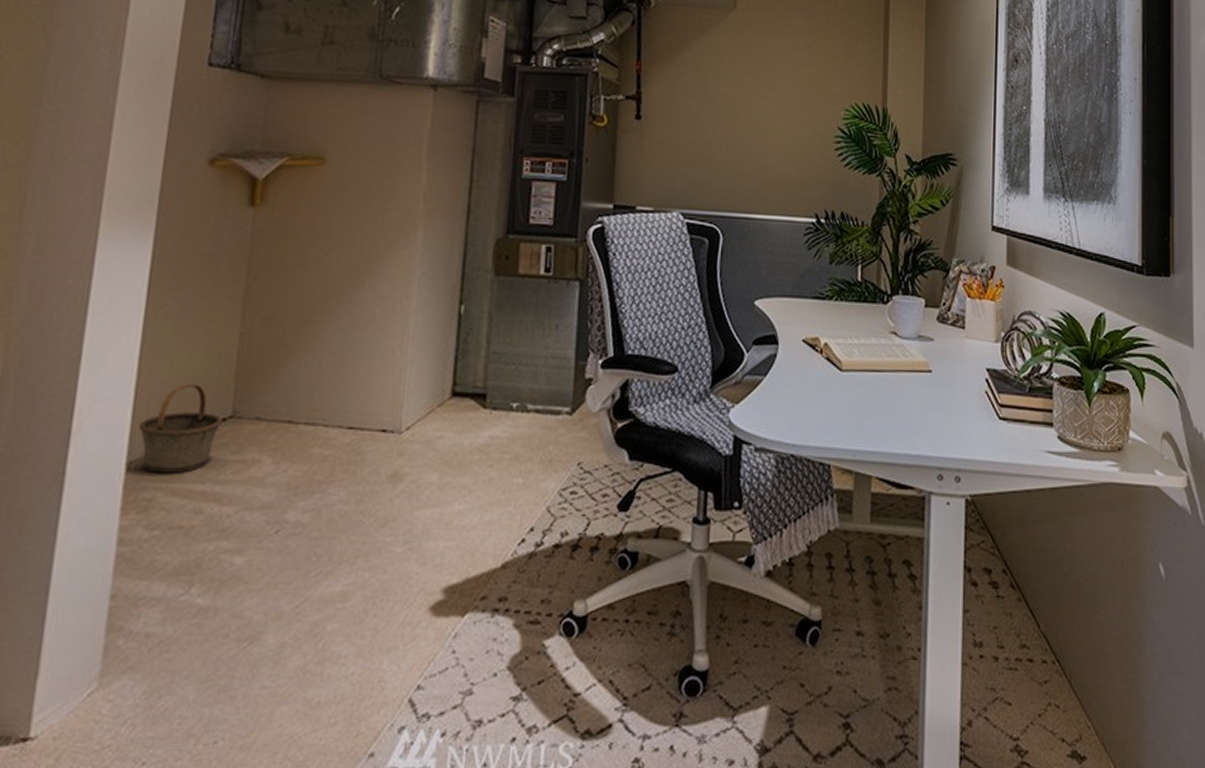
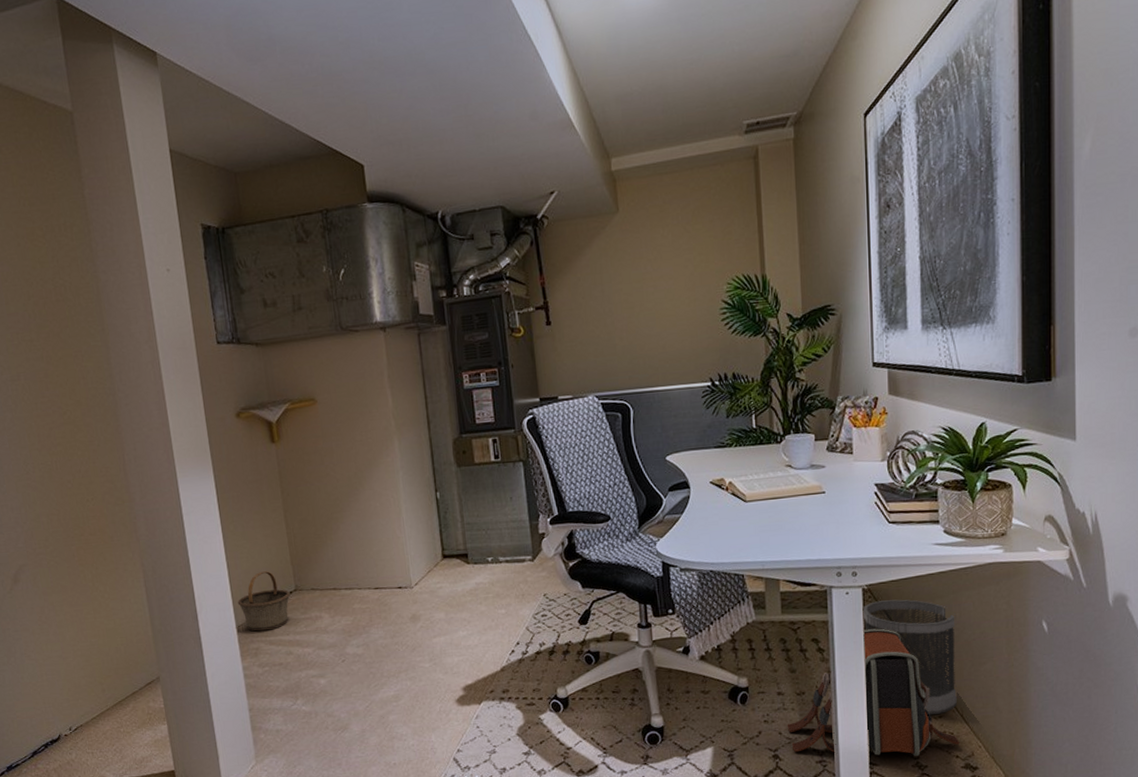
backpack: none [864,554,1067,737] -> present [787,628,960,757]
wastebasket: none [964,518,1068,678] -> present [862,599,957,715]

